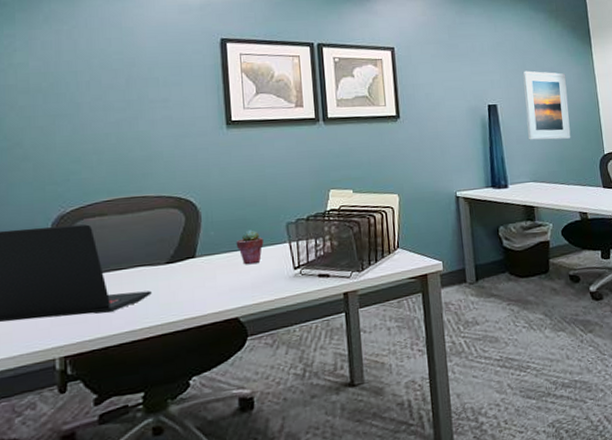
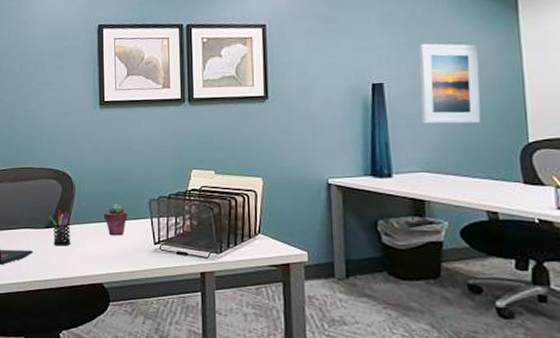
pen holder: none [170,241,199,283] -> present [49,210,71,246]

